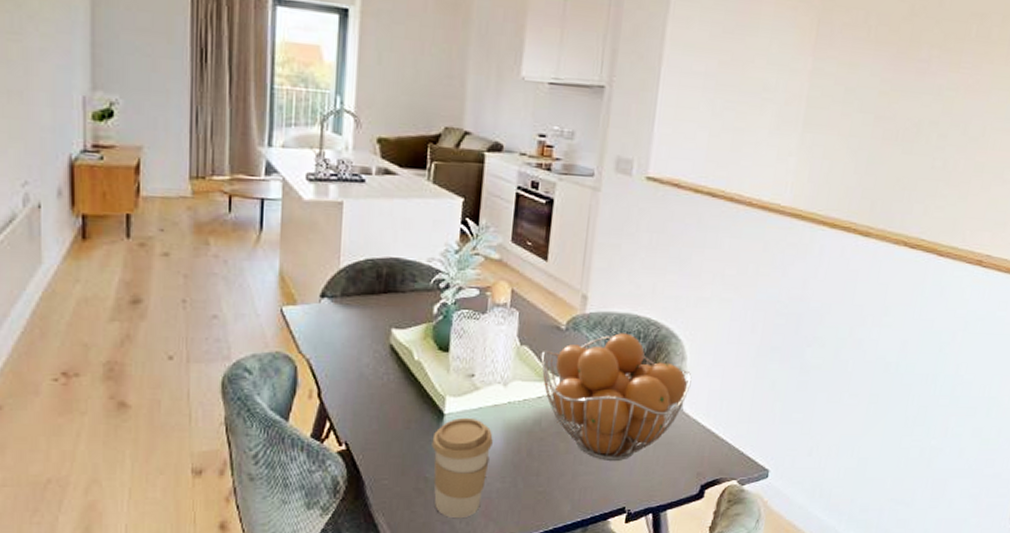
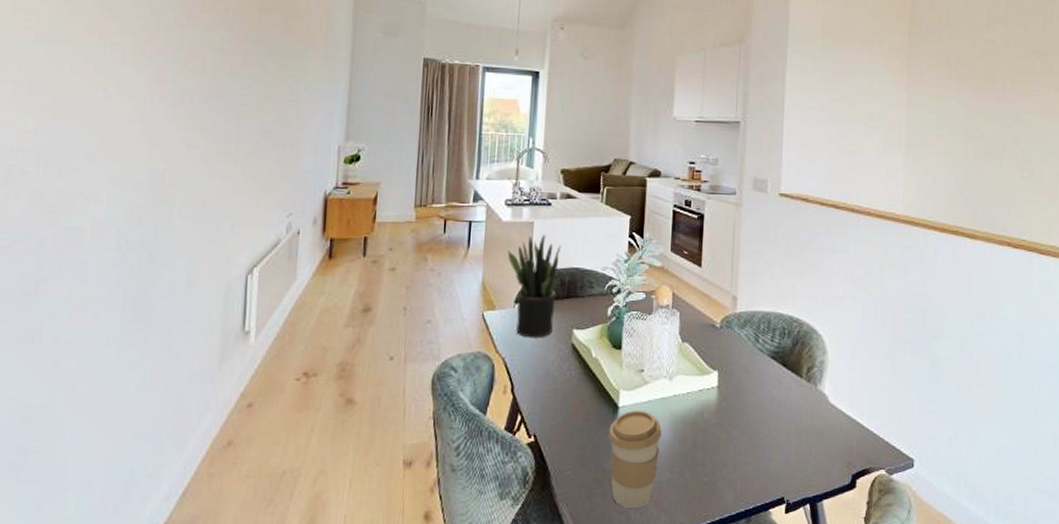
potted plant: none [310,217,378,338] -> present [507,235,562,338]
fruit basket: present [540,333,692,462] -> none [700,330,834,452]

